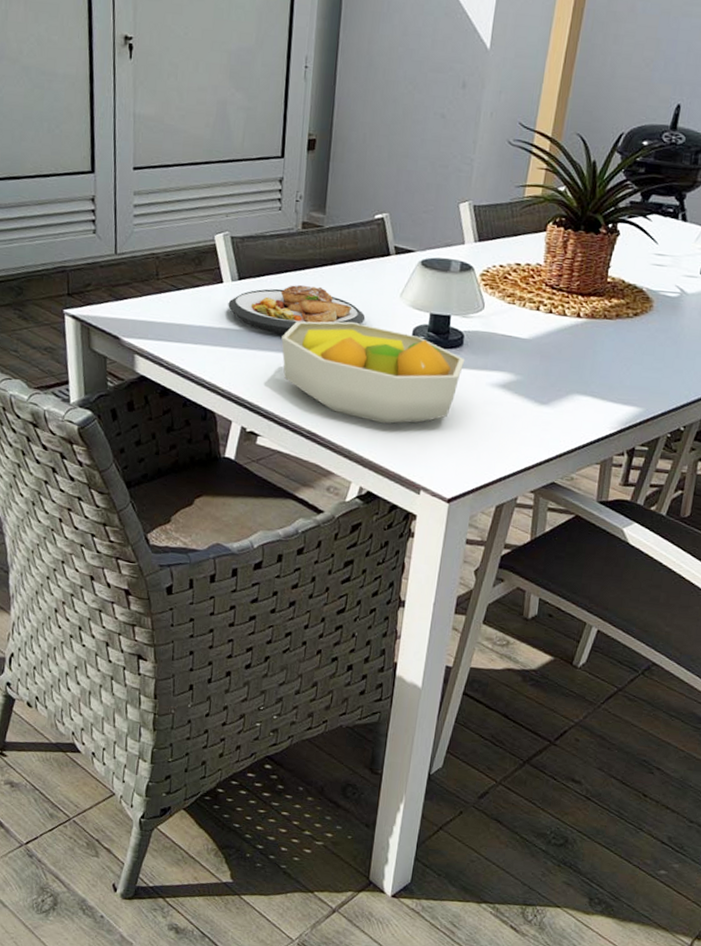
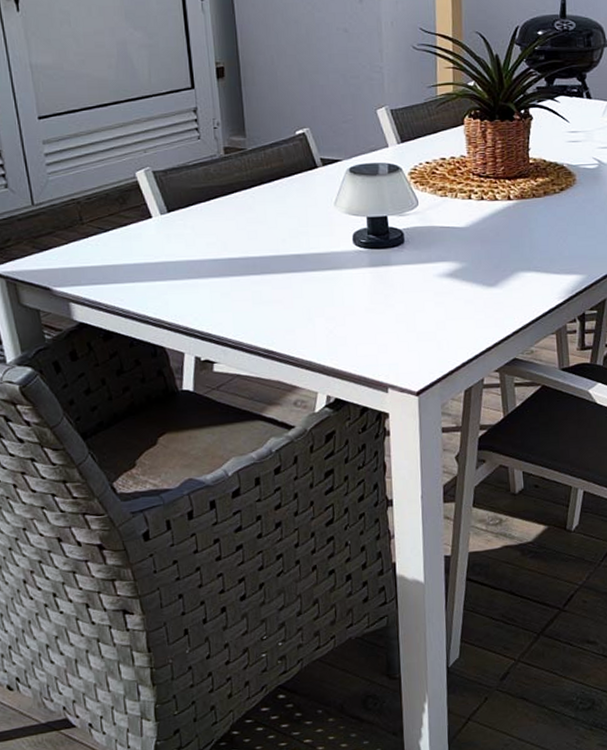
plate: present [228,284,366,334] -> none [160,207,304,259]
fruit bowl: present [281,321,465,424] -> none [222,237,409,330]

